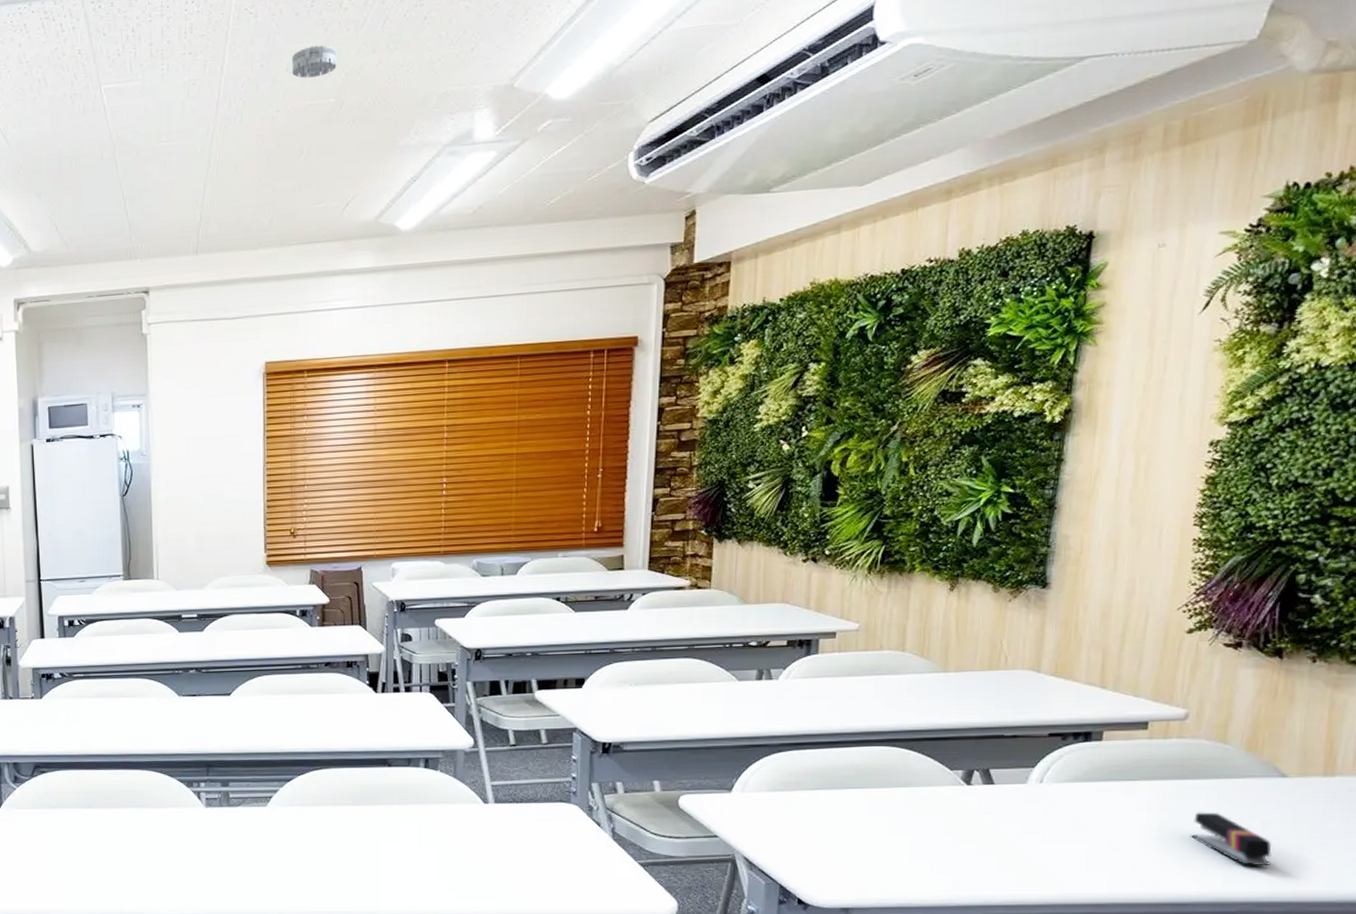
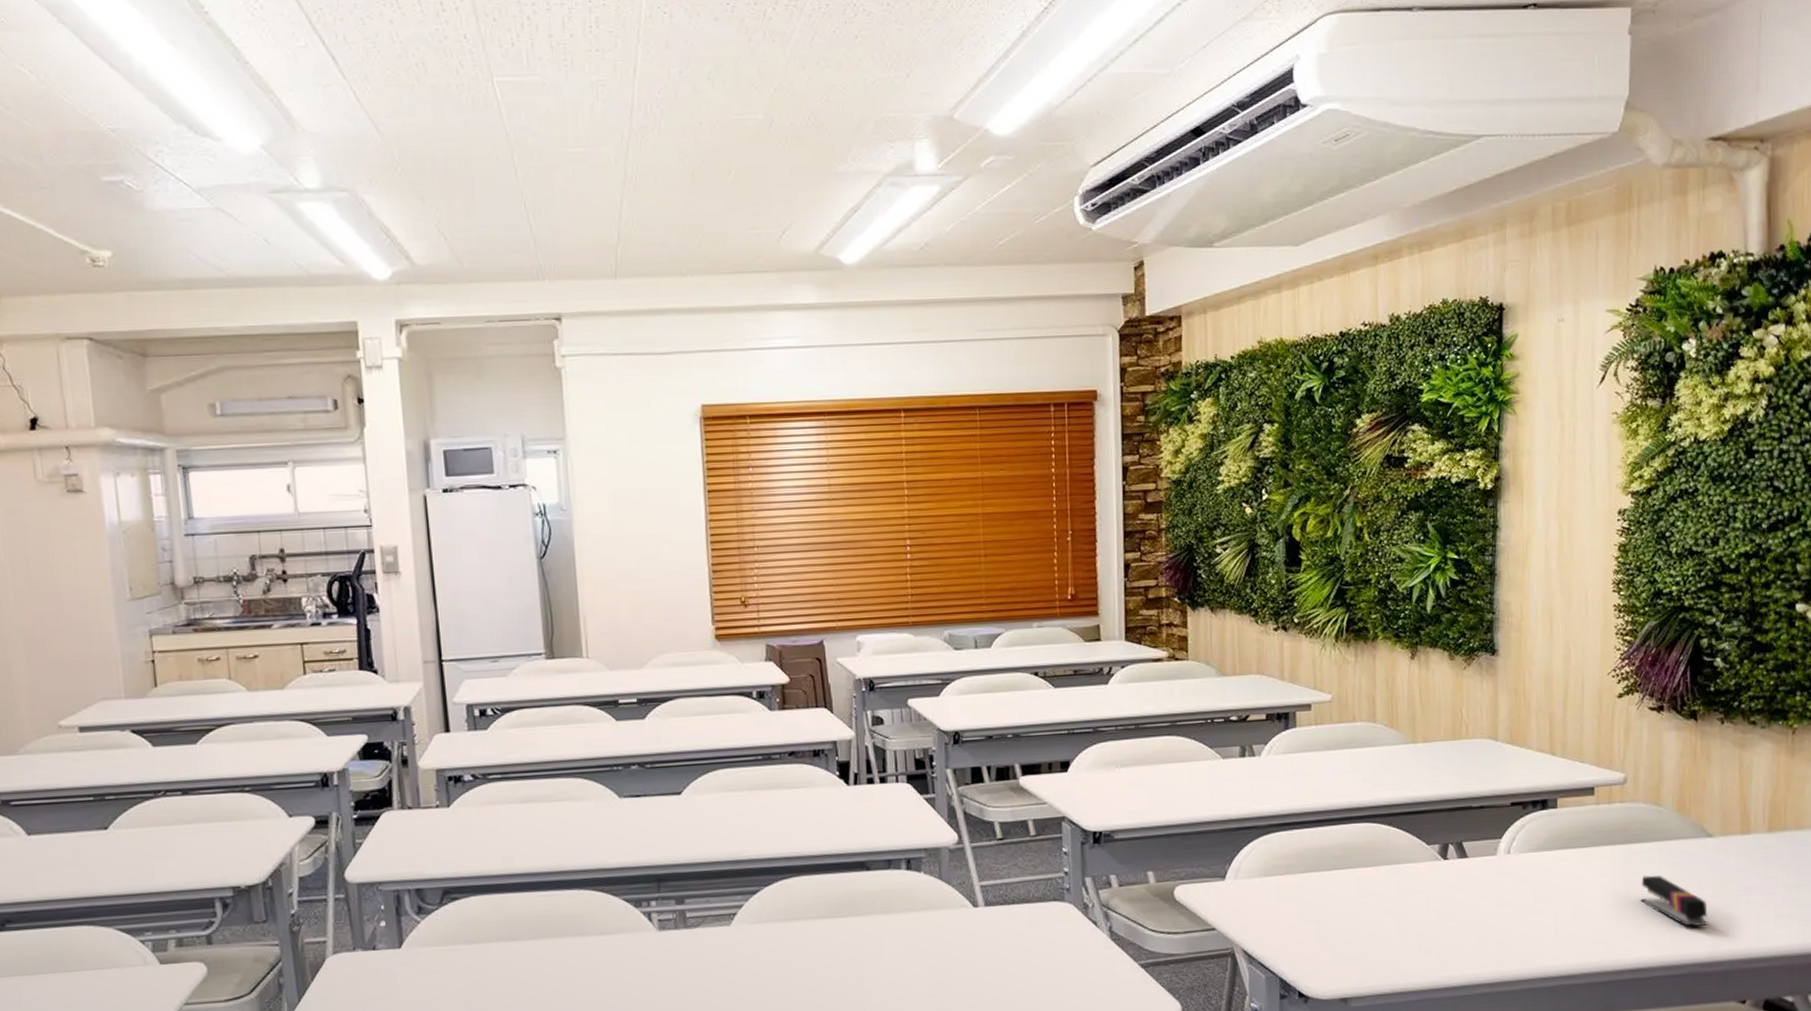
smoke detector: present [292,45,337,79] -> none [714,55,764,90]

